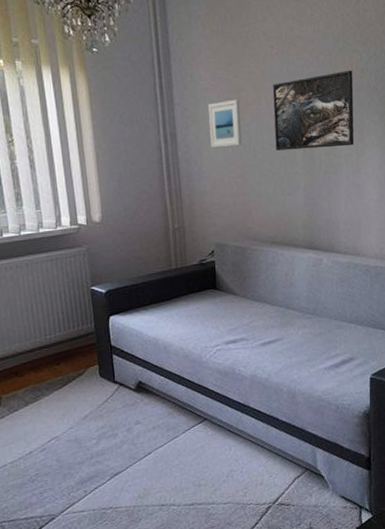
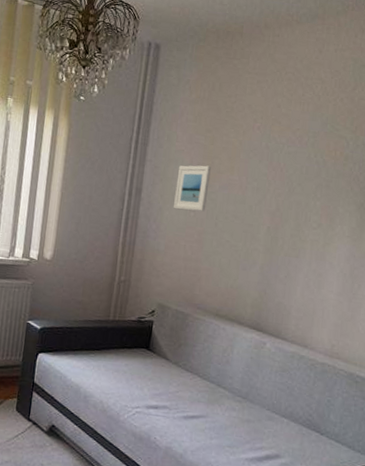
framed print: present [272,70,354,150] -> none [239,155,336,232]

